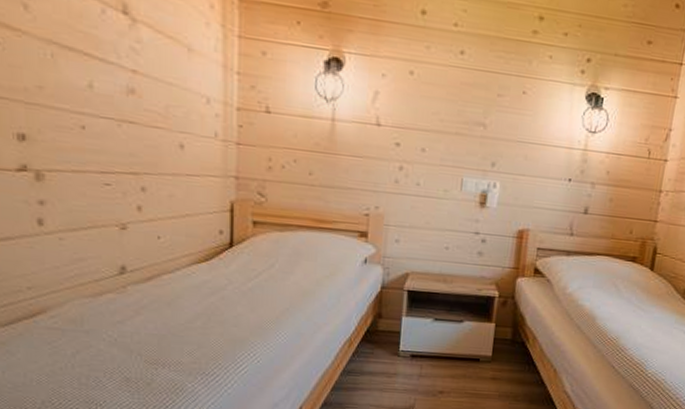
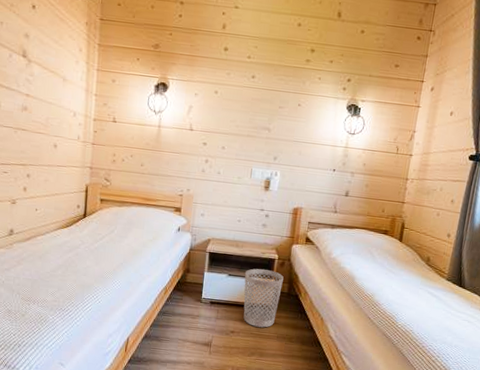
wastebasket: none [454,310,506,385] -> present [243,268,284,328]

